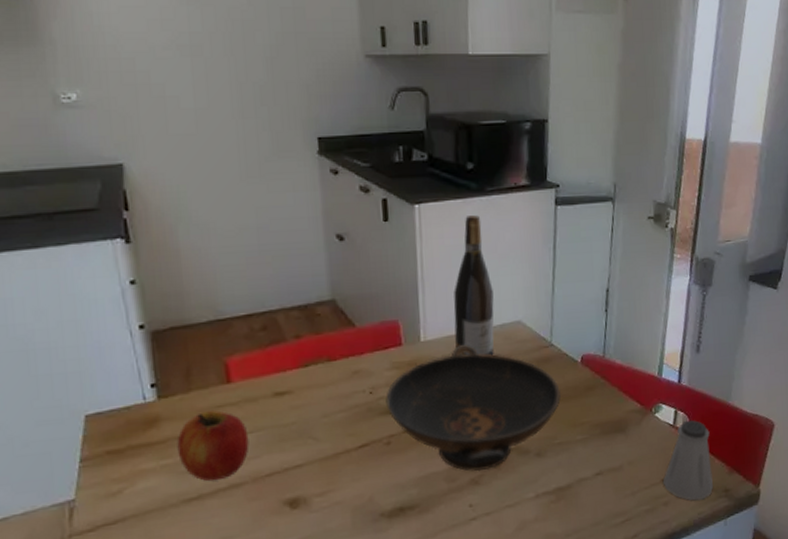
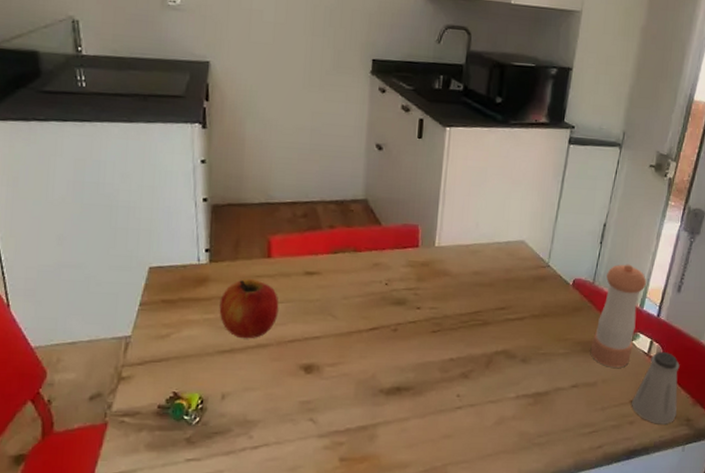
decorative bowl: present [386,345,561,472] -> none [398,254,550,367]
wine bottle: present [453,215,494,356] -> none [463,143,504,268]
pepper shaker: none [610,329,662,447] -> present [590,264,647,368]

